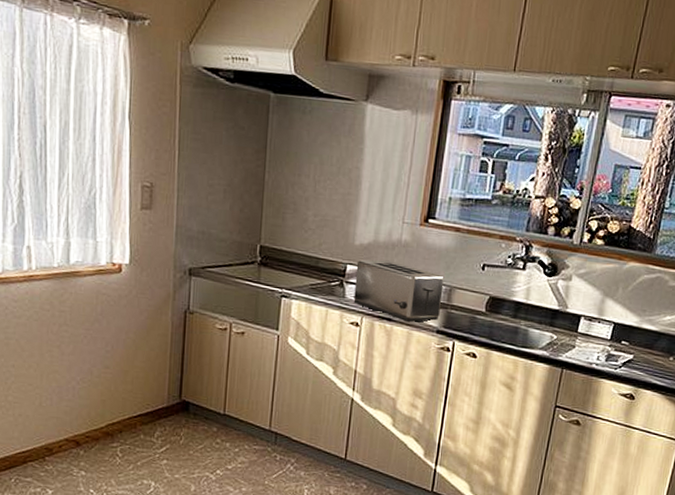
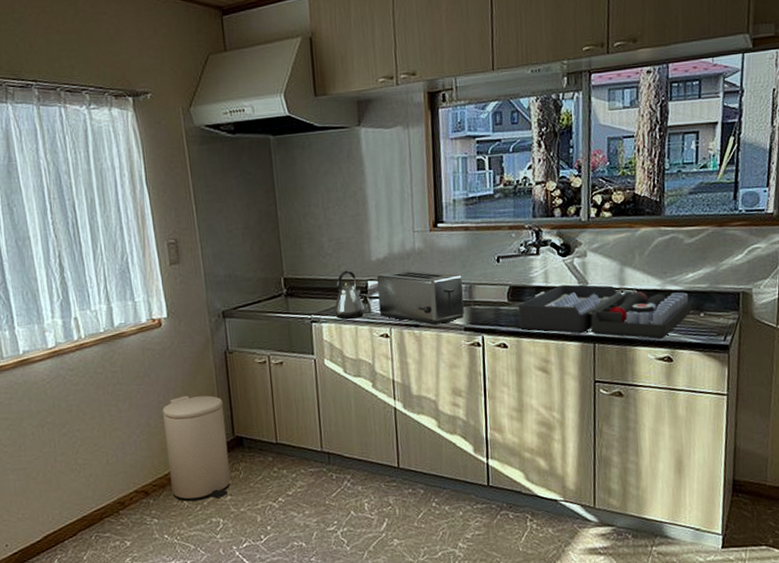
pedal bin: none [105,349,175,460] -> present [163,395,231,502]
kettle: none [307,249,339,302] -> present [334,270,365,320]
tool set: none [492,304,665,376] -> present [518,284,693,340]

